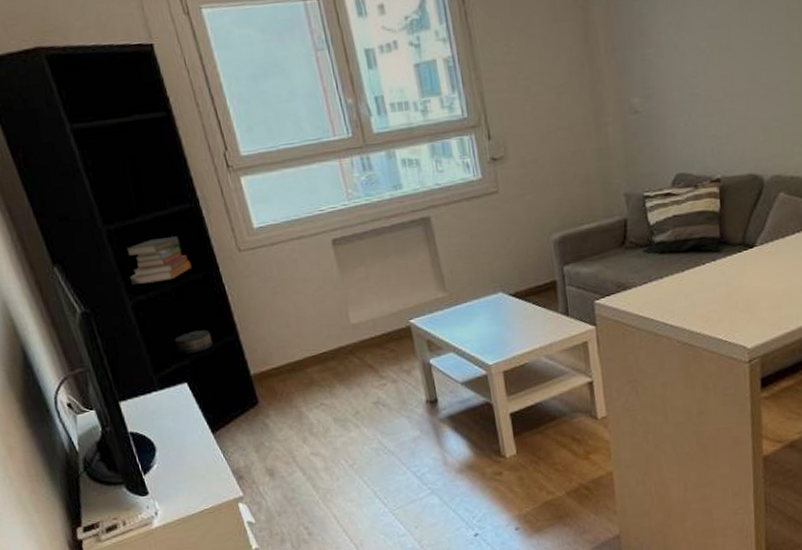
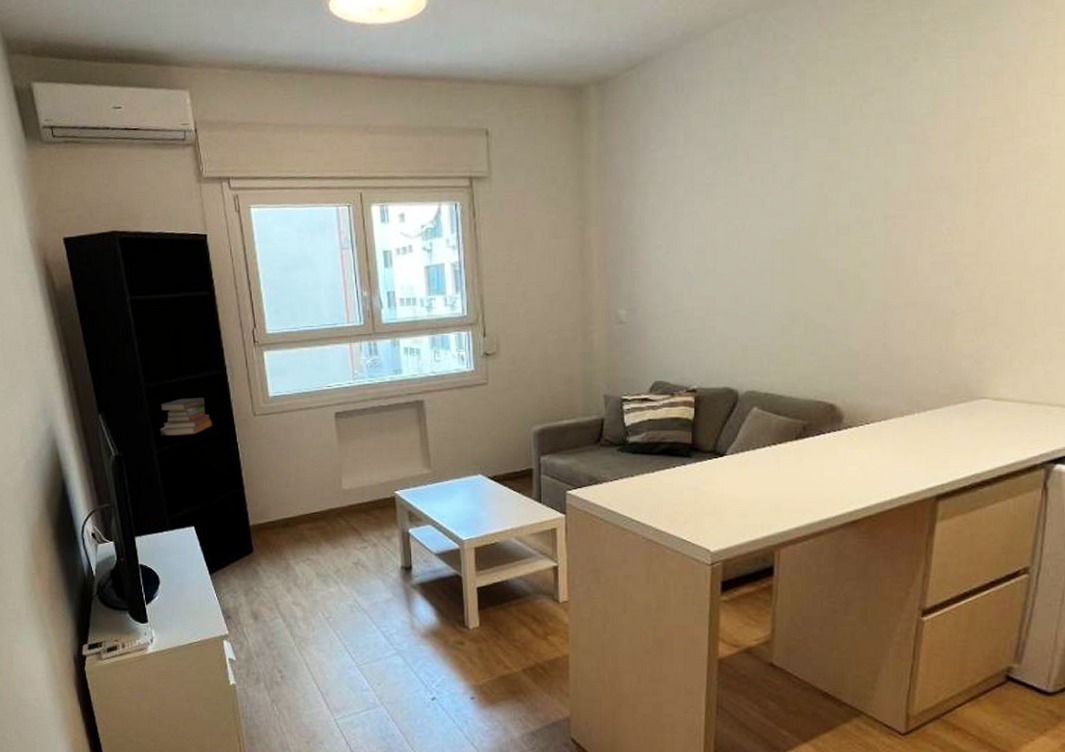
decorative box: present [174,330,214,355] -> none [188,481,222,502]

